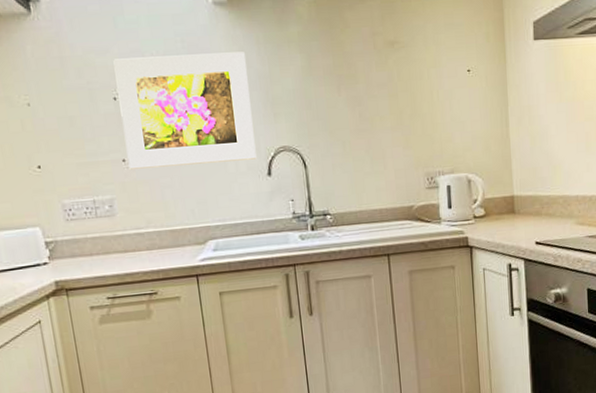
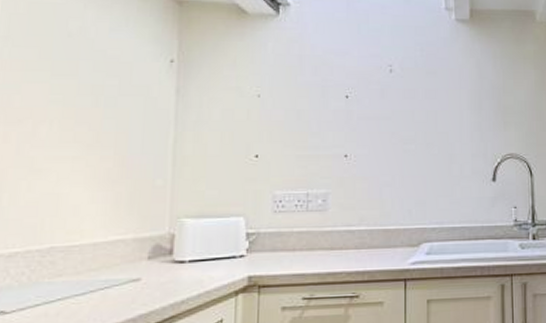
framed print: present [113,51,257,170] -> none [350,61,482,165]

